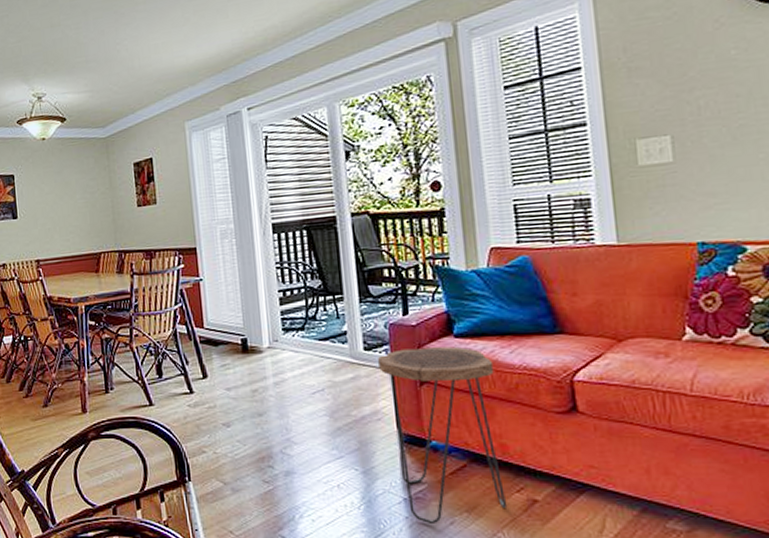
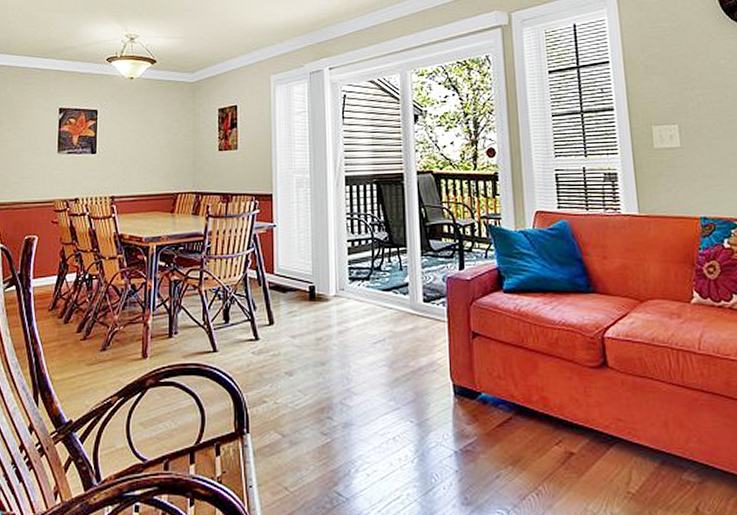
side table: present [378,346,508,525] -> none [436,301,548,479]

